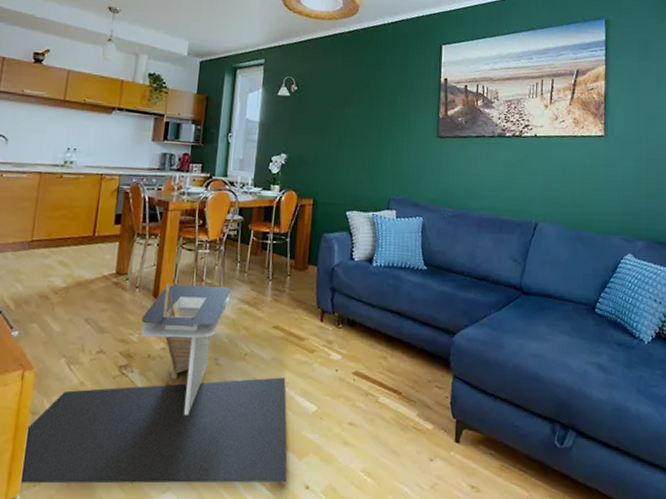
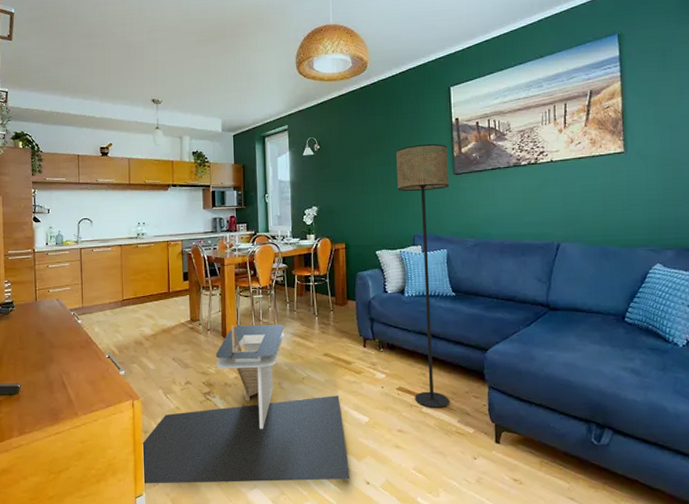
floor lamp: none [372,100,433,398] -> present [396,143,450,408]

